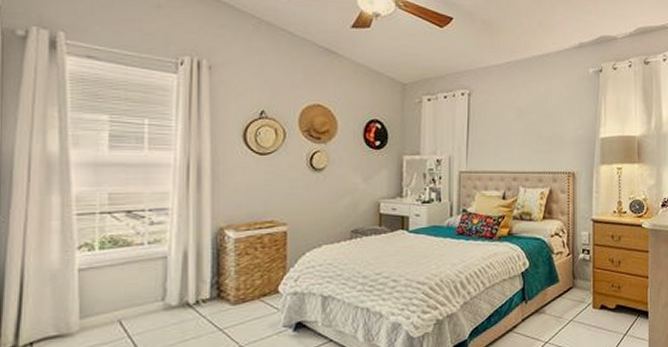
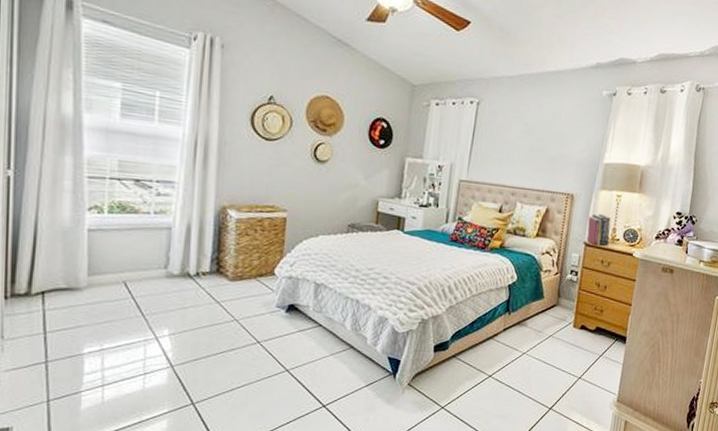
books: none [592,189,617,221] -> present [586,213,611,246]

